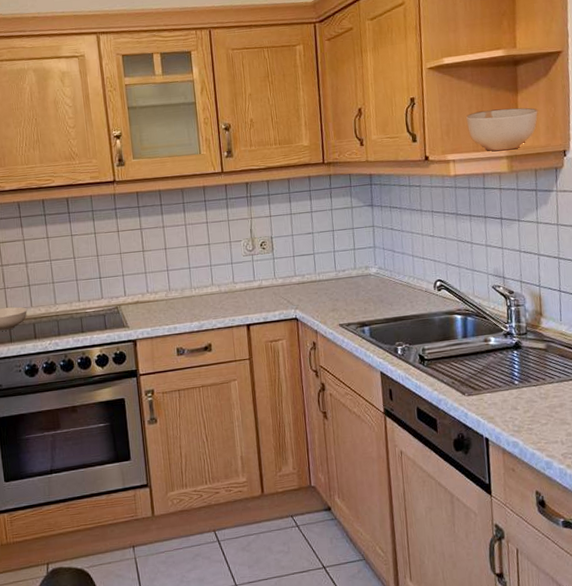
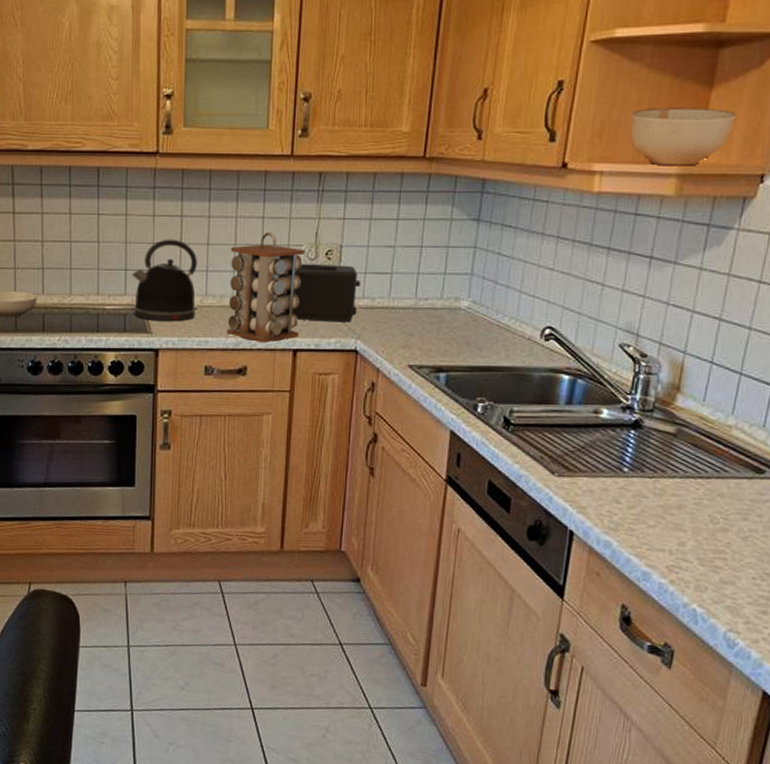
kettle: none [106,248,165,317] -> present [132,239,198,322]
spice rack: none [185,233,249,323] -> present [227,231,305,342]
toaster: none [236,252,292,300] -> present [285,264,361,322]

